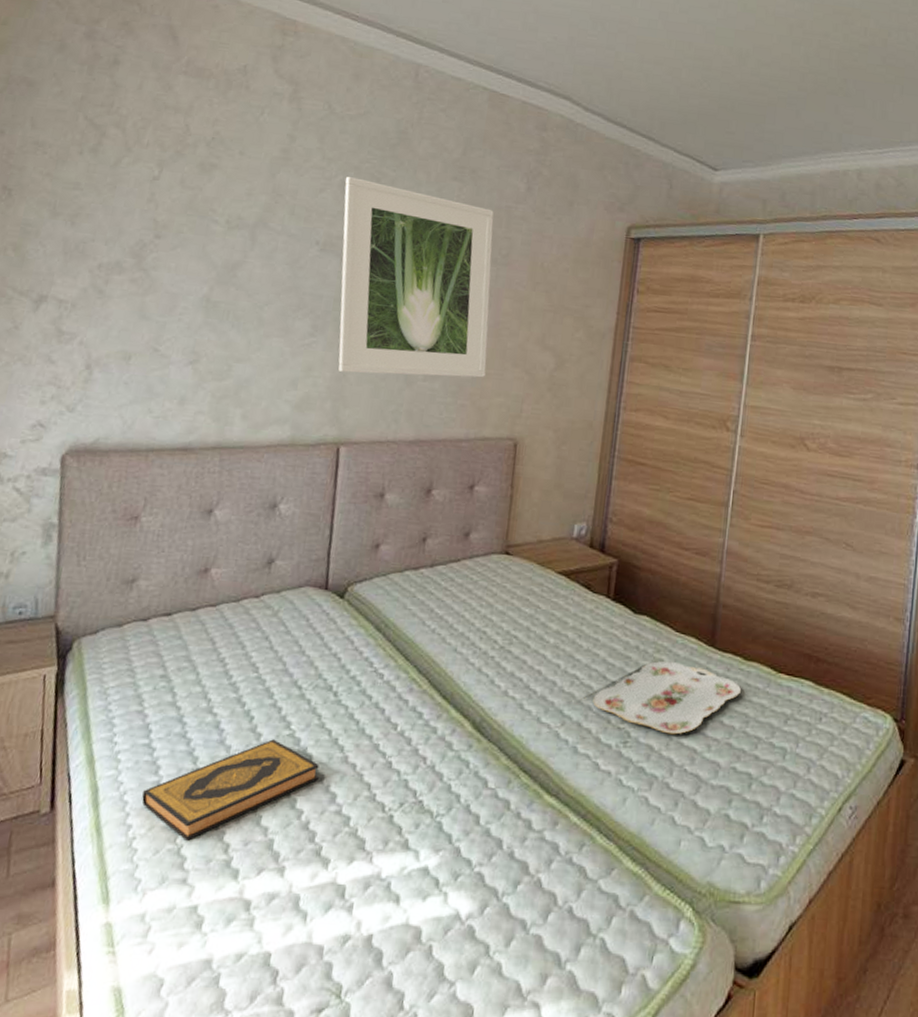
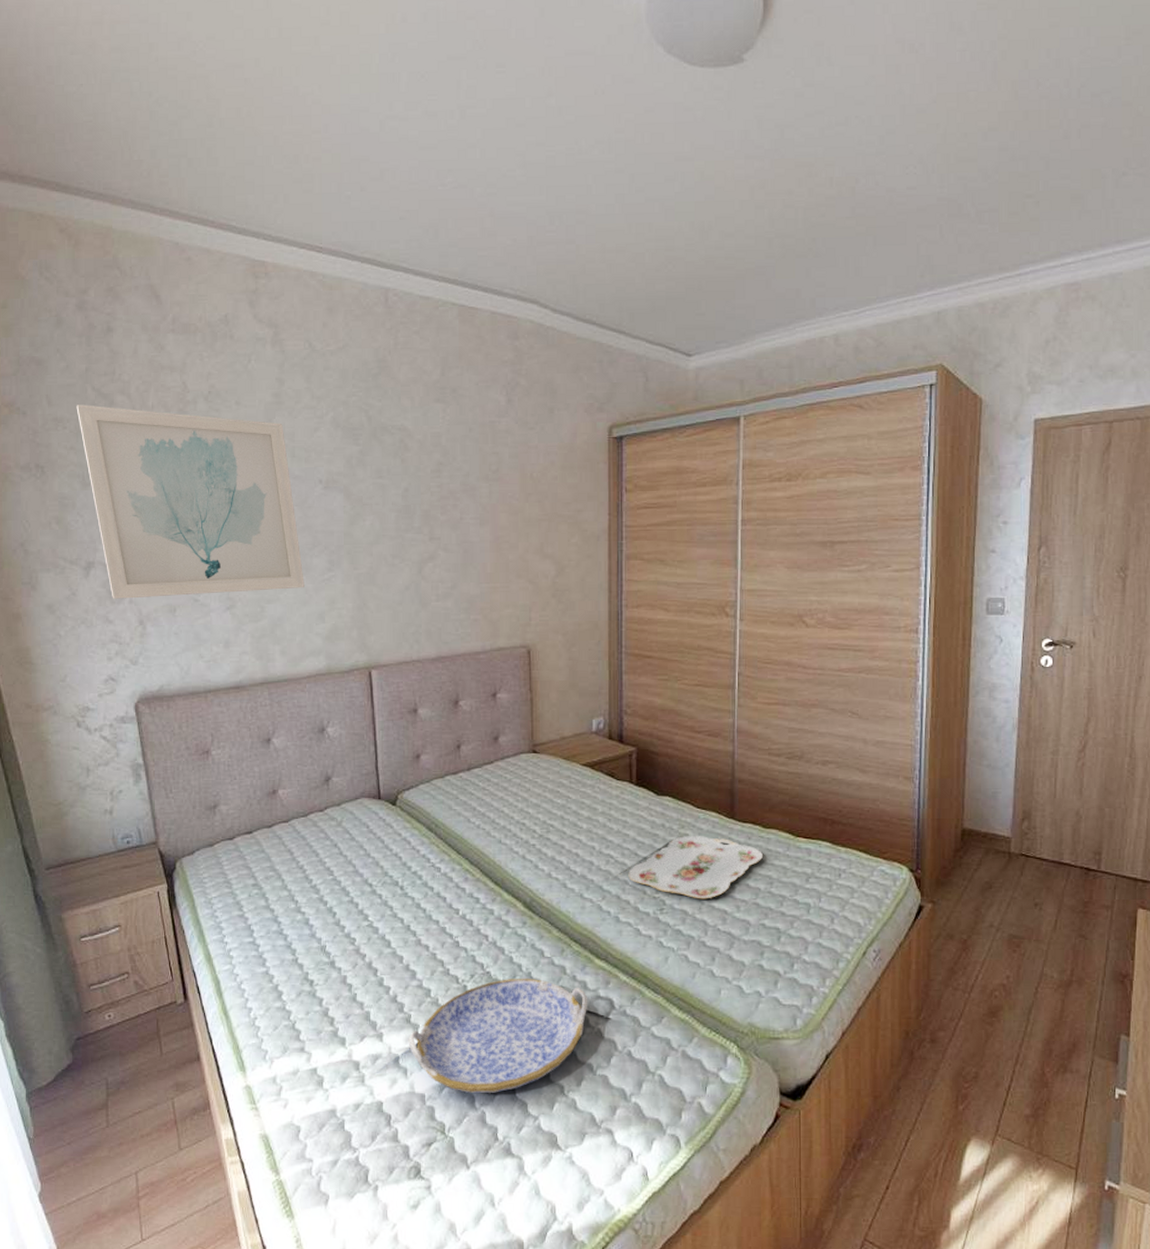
wall art: none [60,131,287,351] -> present [76,405,304,599]
hardback book: present [142,739,319,841] -> none [256,930,399,1017]
serving tray: none [313,810,531,950] -> present [408,978,588,1094]
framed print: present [338,176,494,378] -> none [336,412,492,601]

